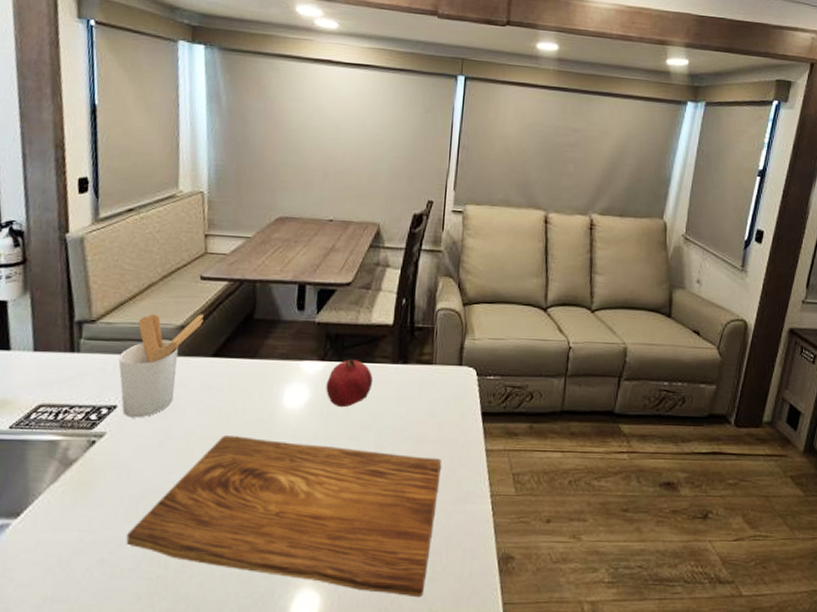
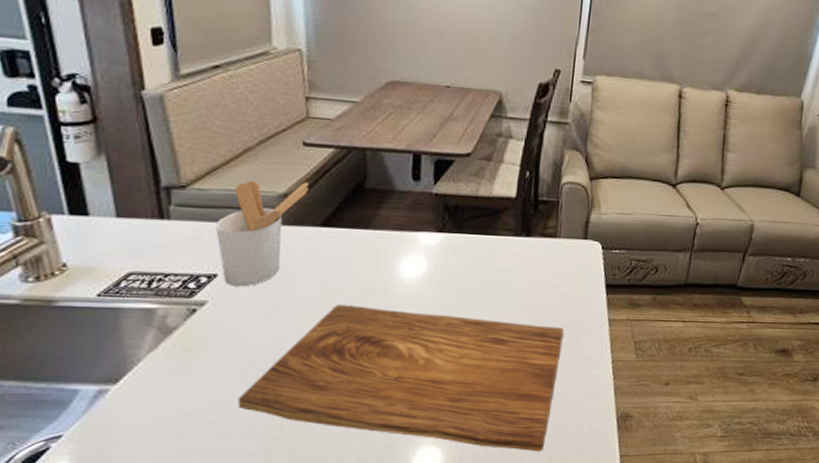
fruit: present [326,359,374,408] -> none [445,231,495,279]

